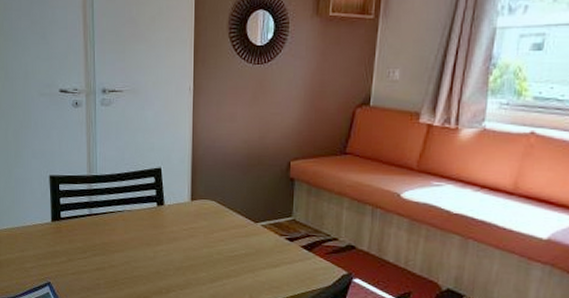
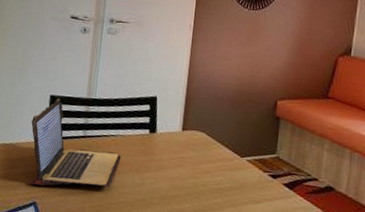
laptop: none [34,177,130,266] -> present [29,98,121,188]

